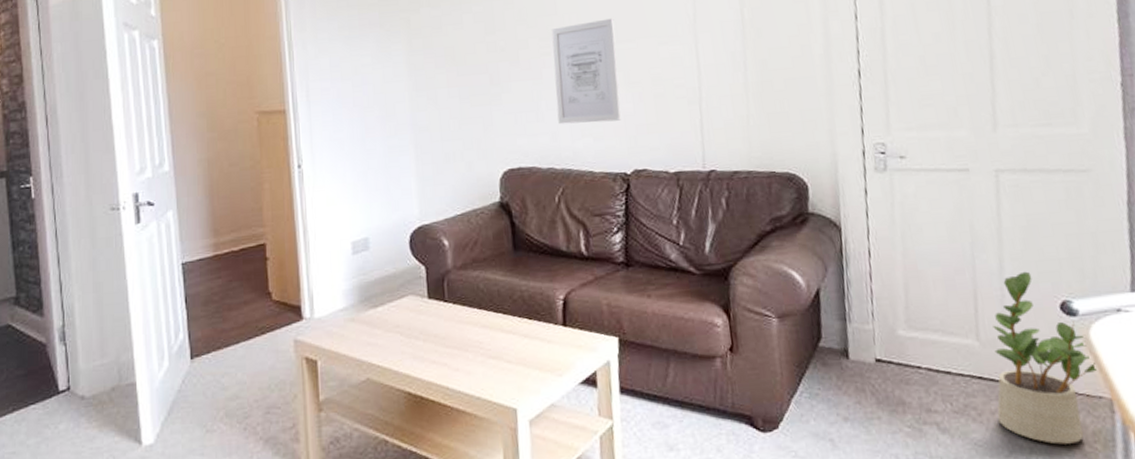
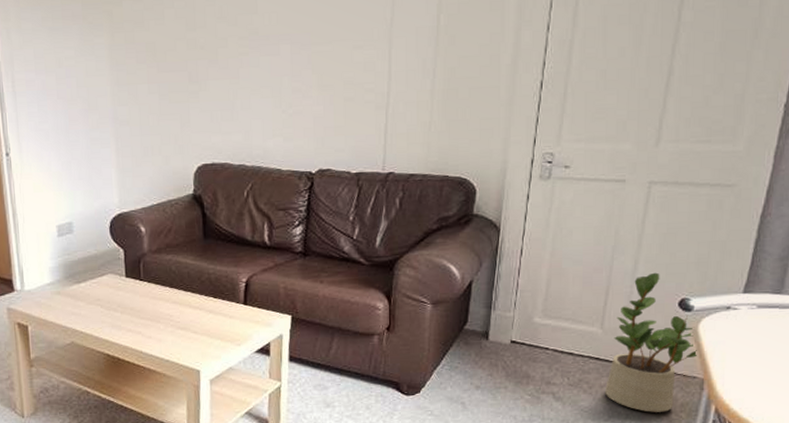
wall art: present [551,18,621,125] -> none [251,19,313,124]

